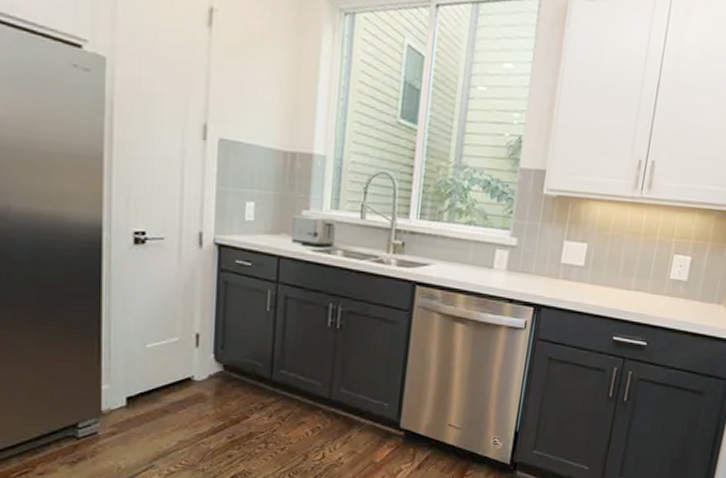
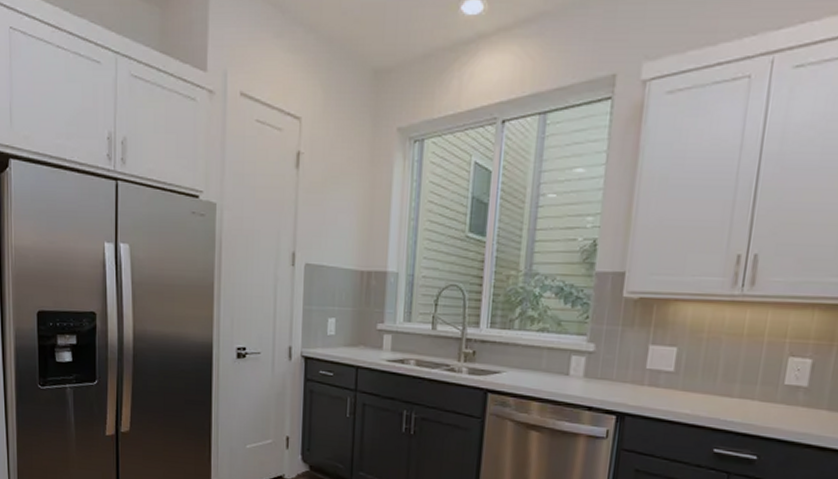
toaster: present [291,214,336,248] -> none [367,327,409,358]

